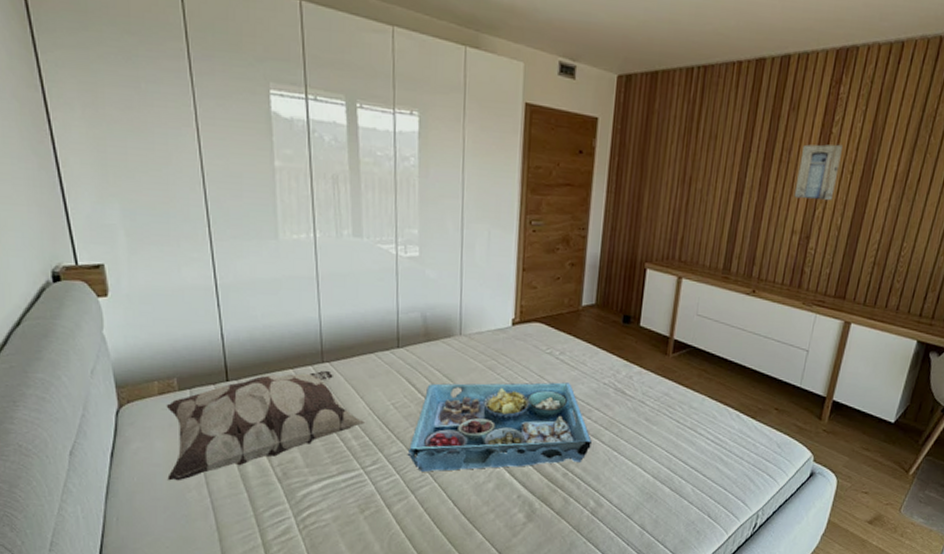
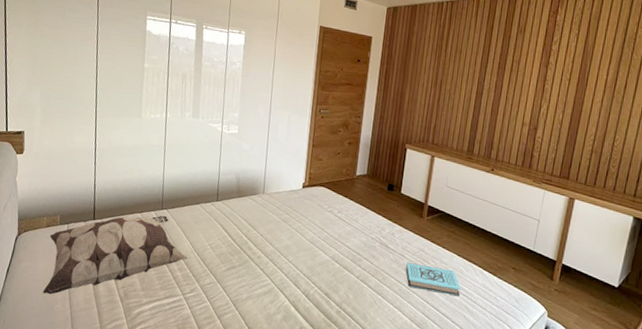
serving tray: present [407,382,592,472] -> none [217,230,361,303]
book: none [647,409,714,446] -> present [406,262,461,297]
wall art: present [794,144,843,200] -> none [523,58,561,100]

